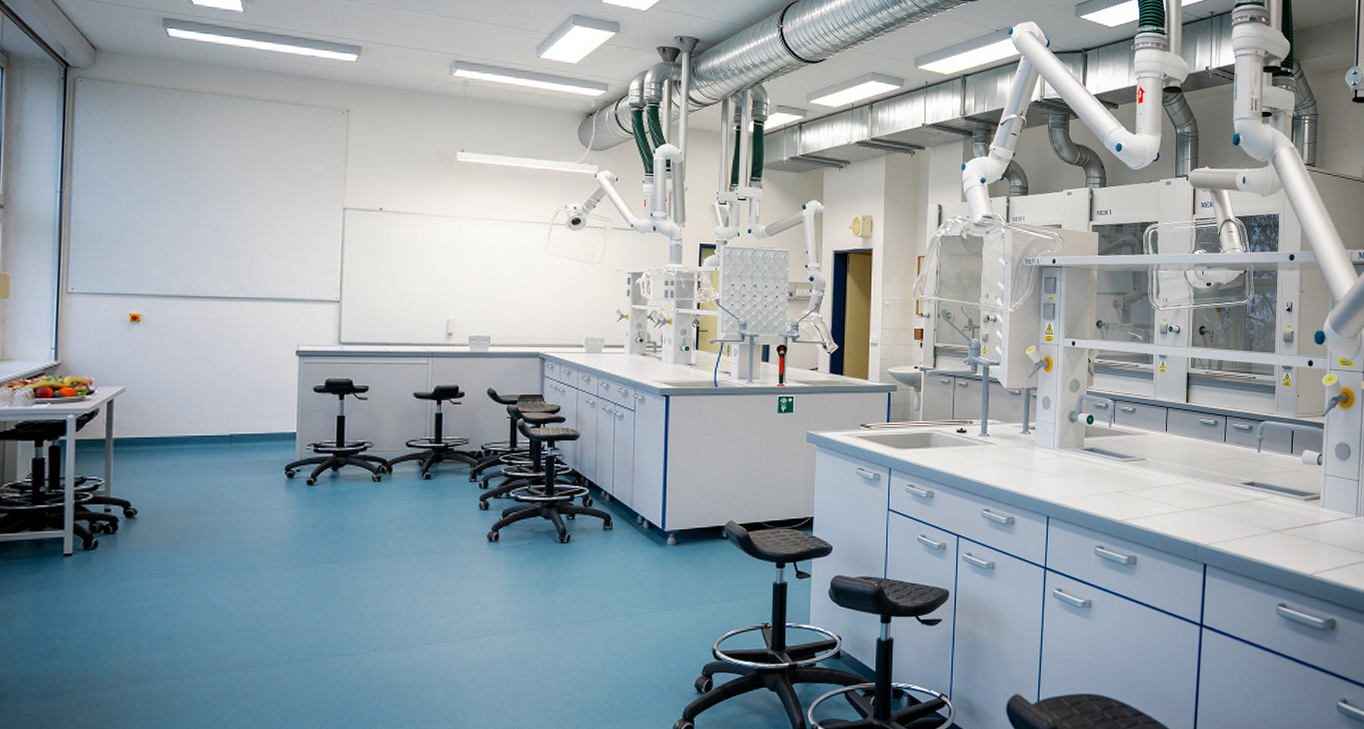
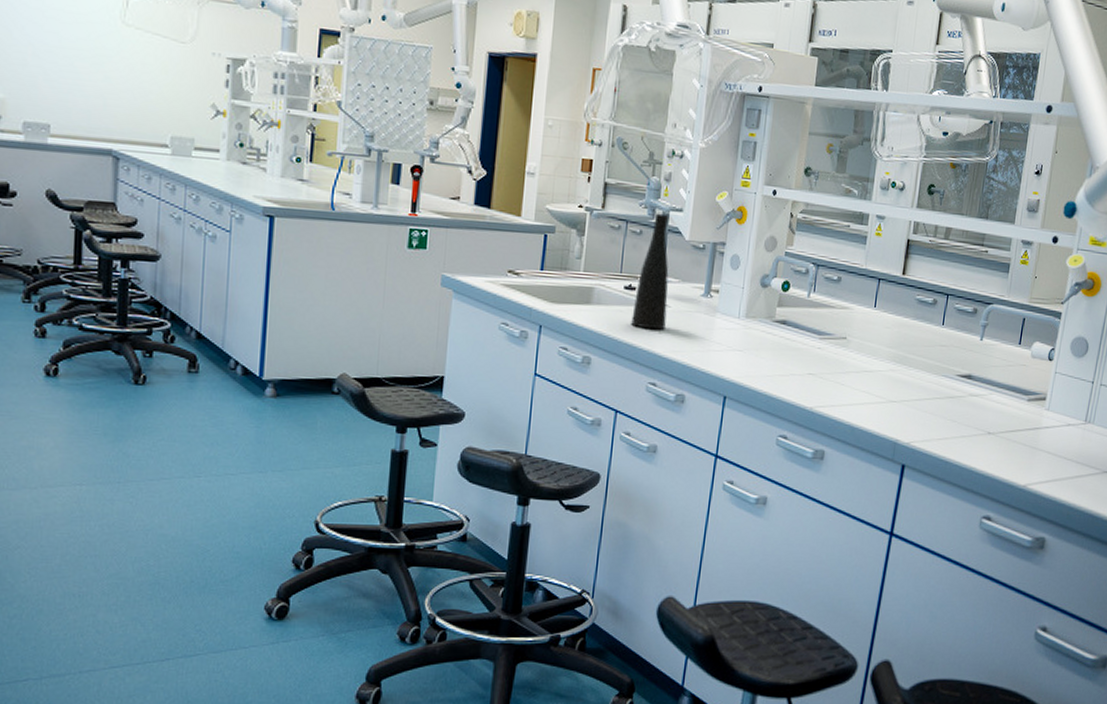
vase: none [965,368,994,464] -> present [631,213,670,330]

